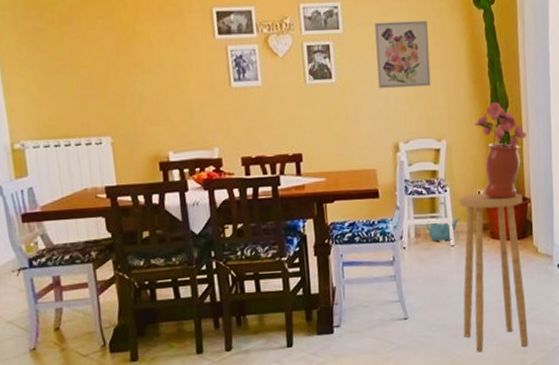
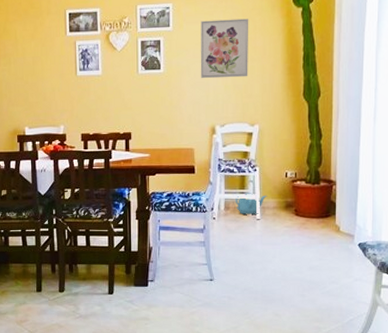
stool: present [460,192,529,352] -> none [263,173,329,316]
potted flower: present [474,101,527,199] -> none [286,91,336,180]

